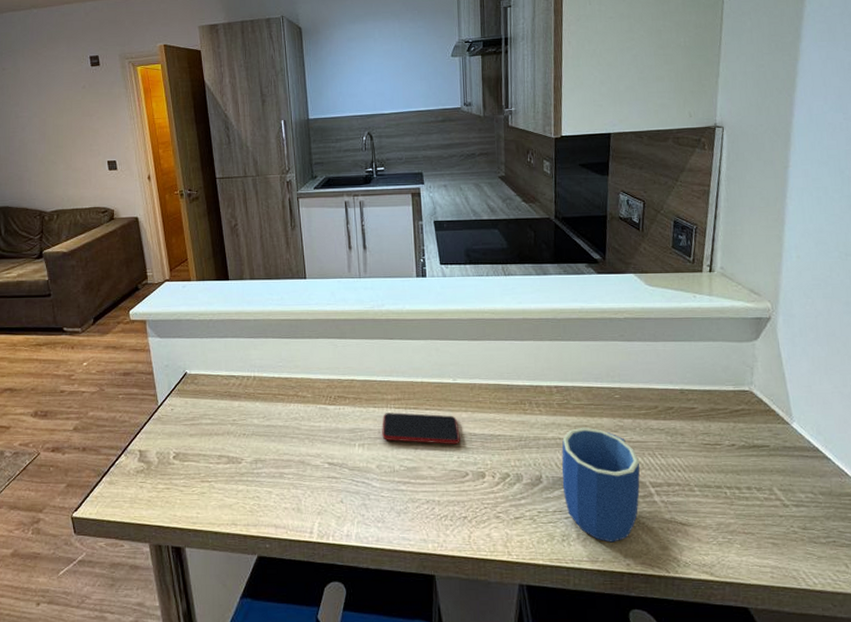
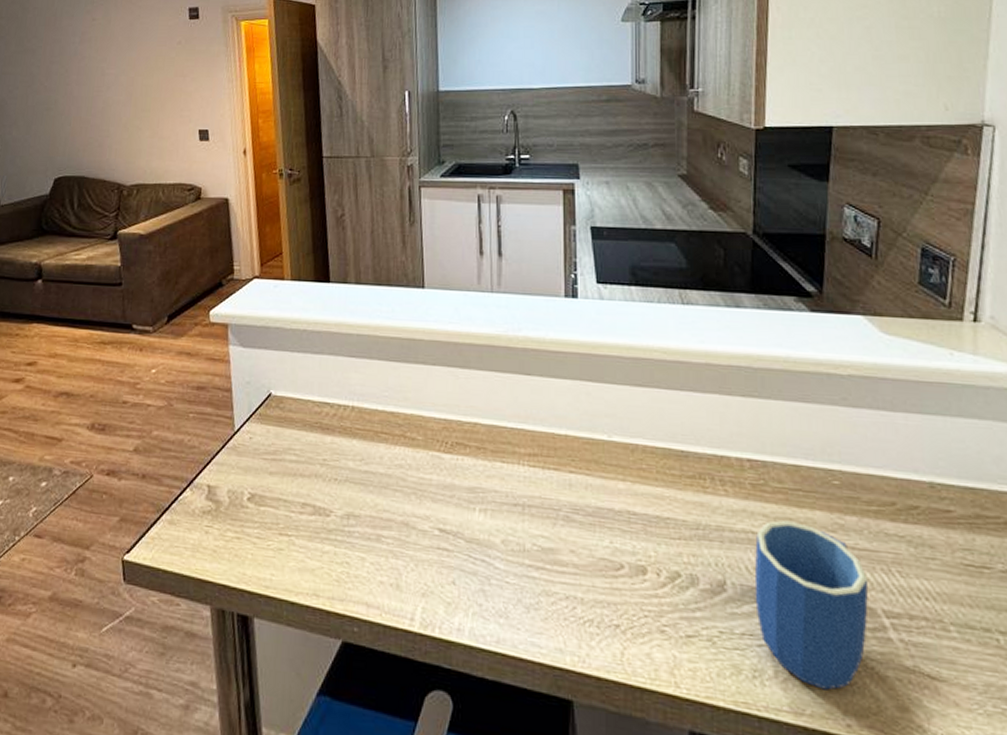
smartphone: present [382,412,460,444] -> none [510,471,614,524]

